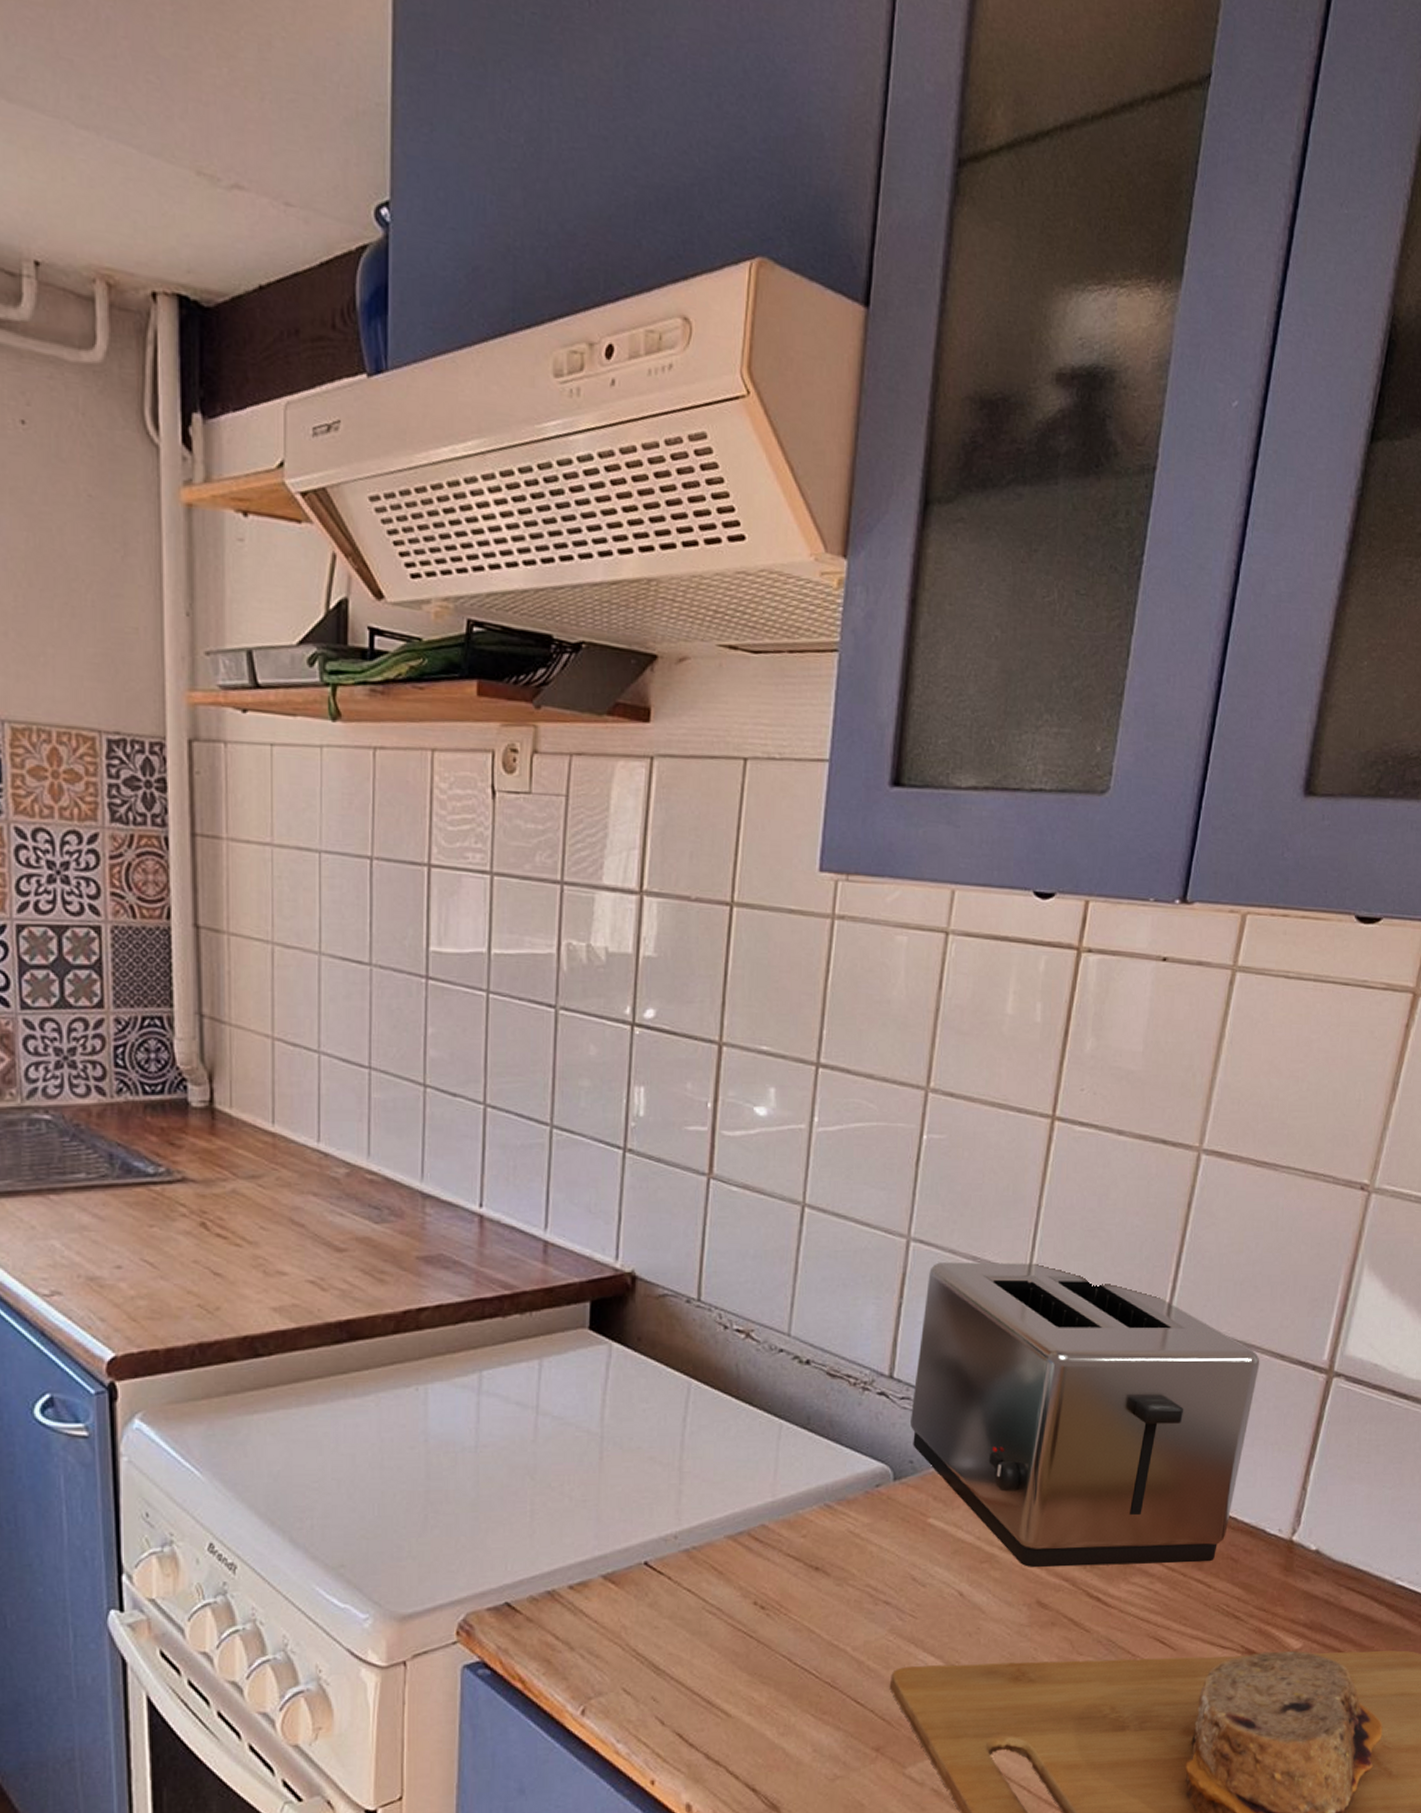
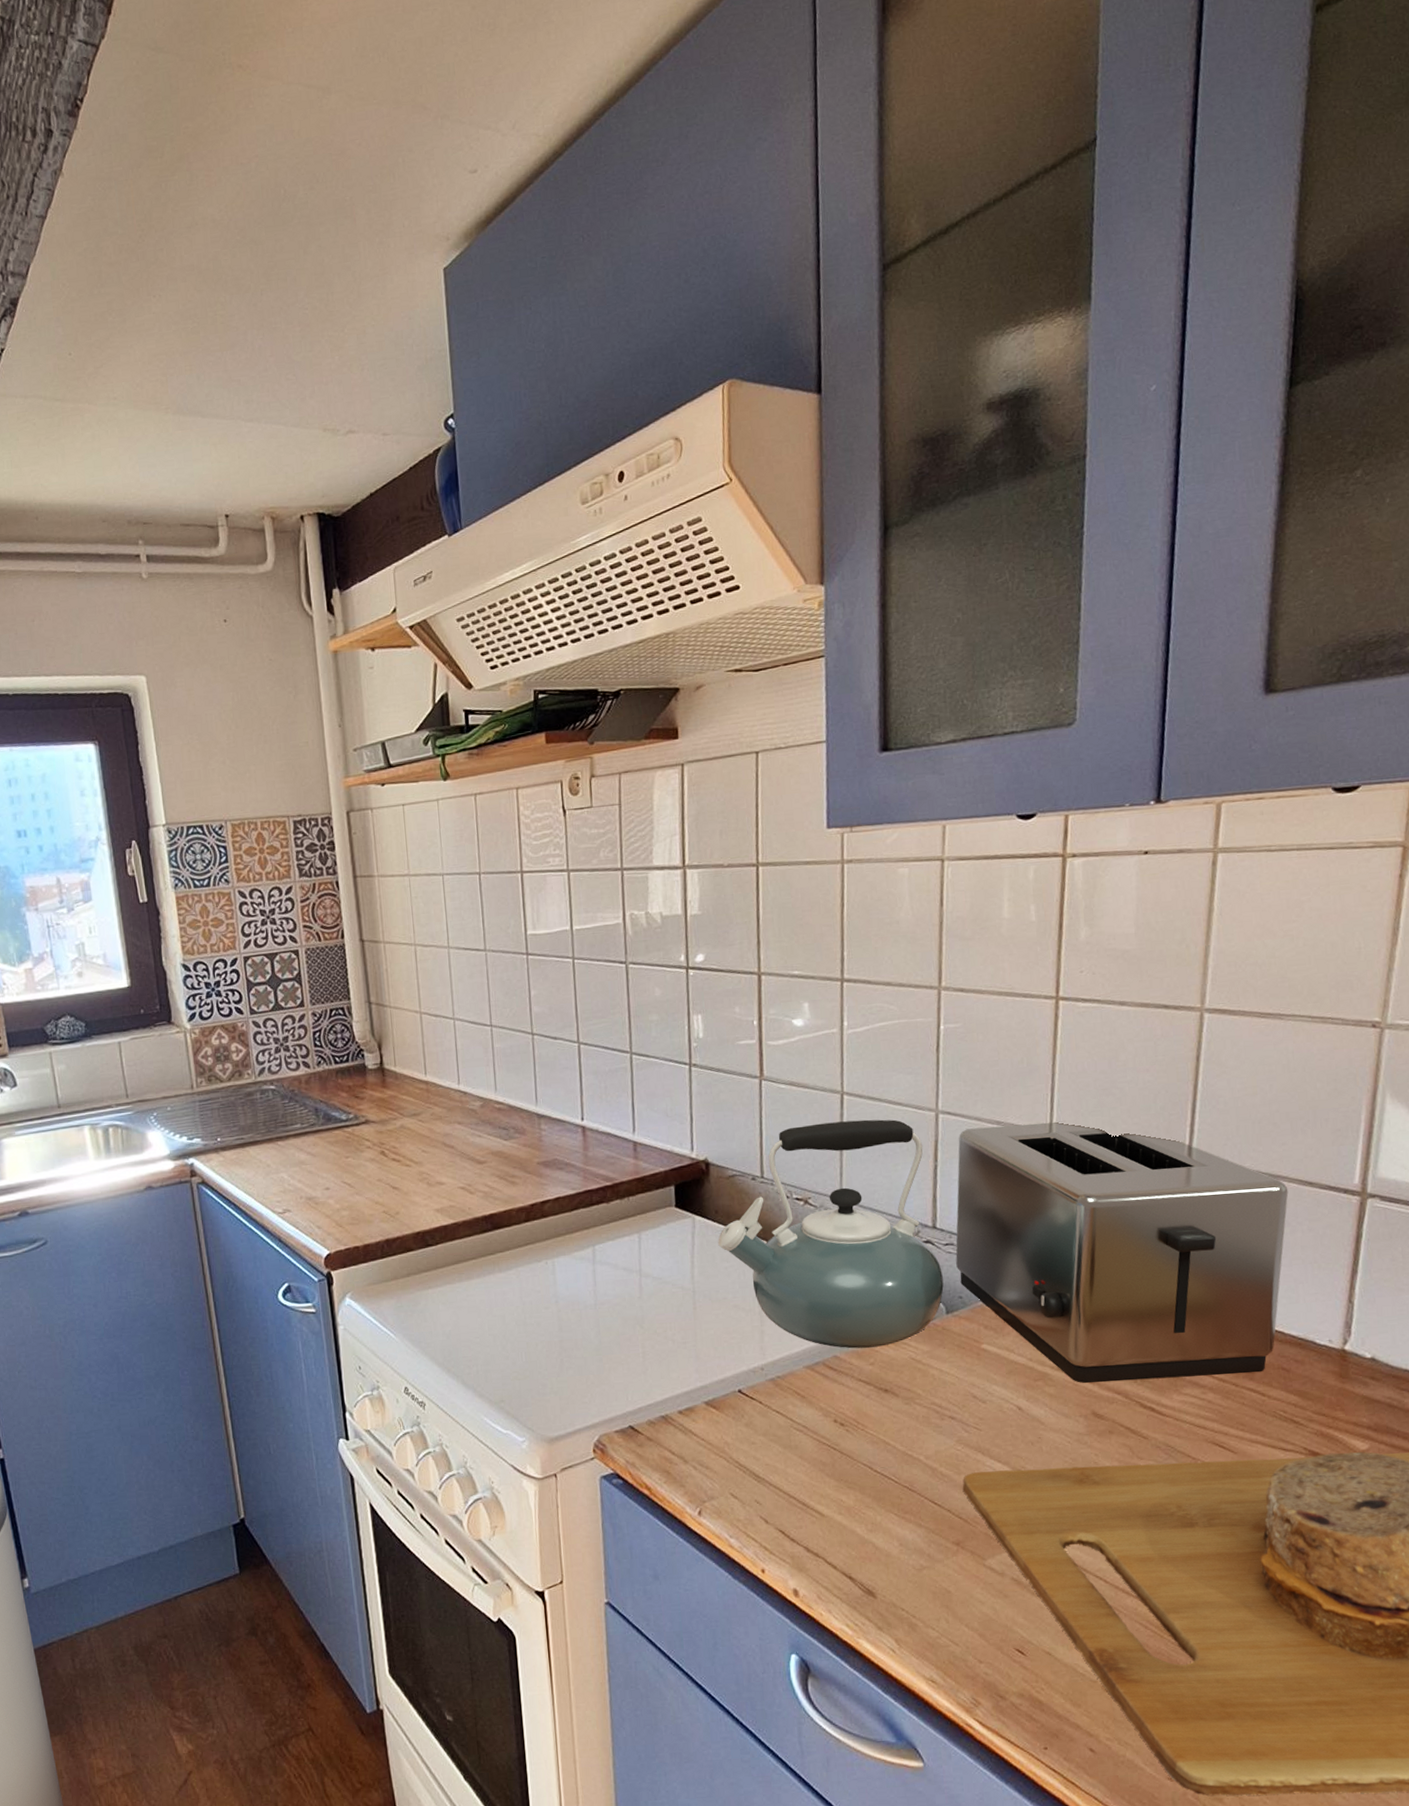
kettle: none [637,1239,894,1517] -> present [718,1119,944,1349]

